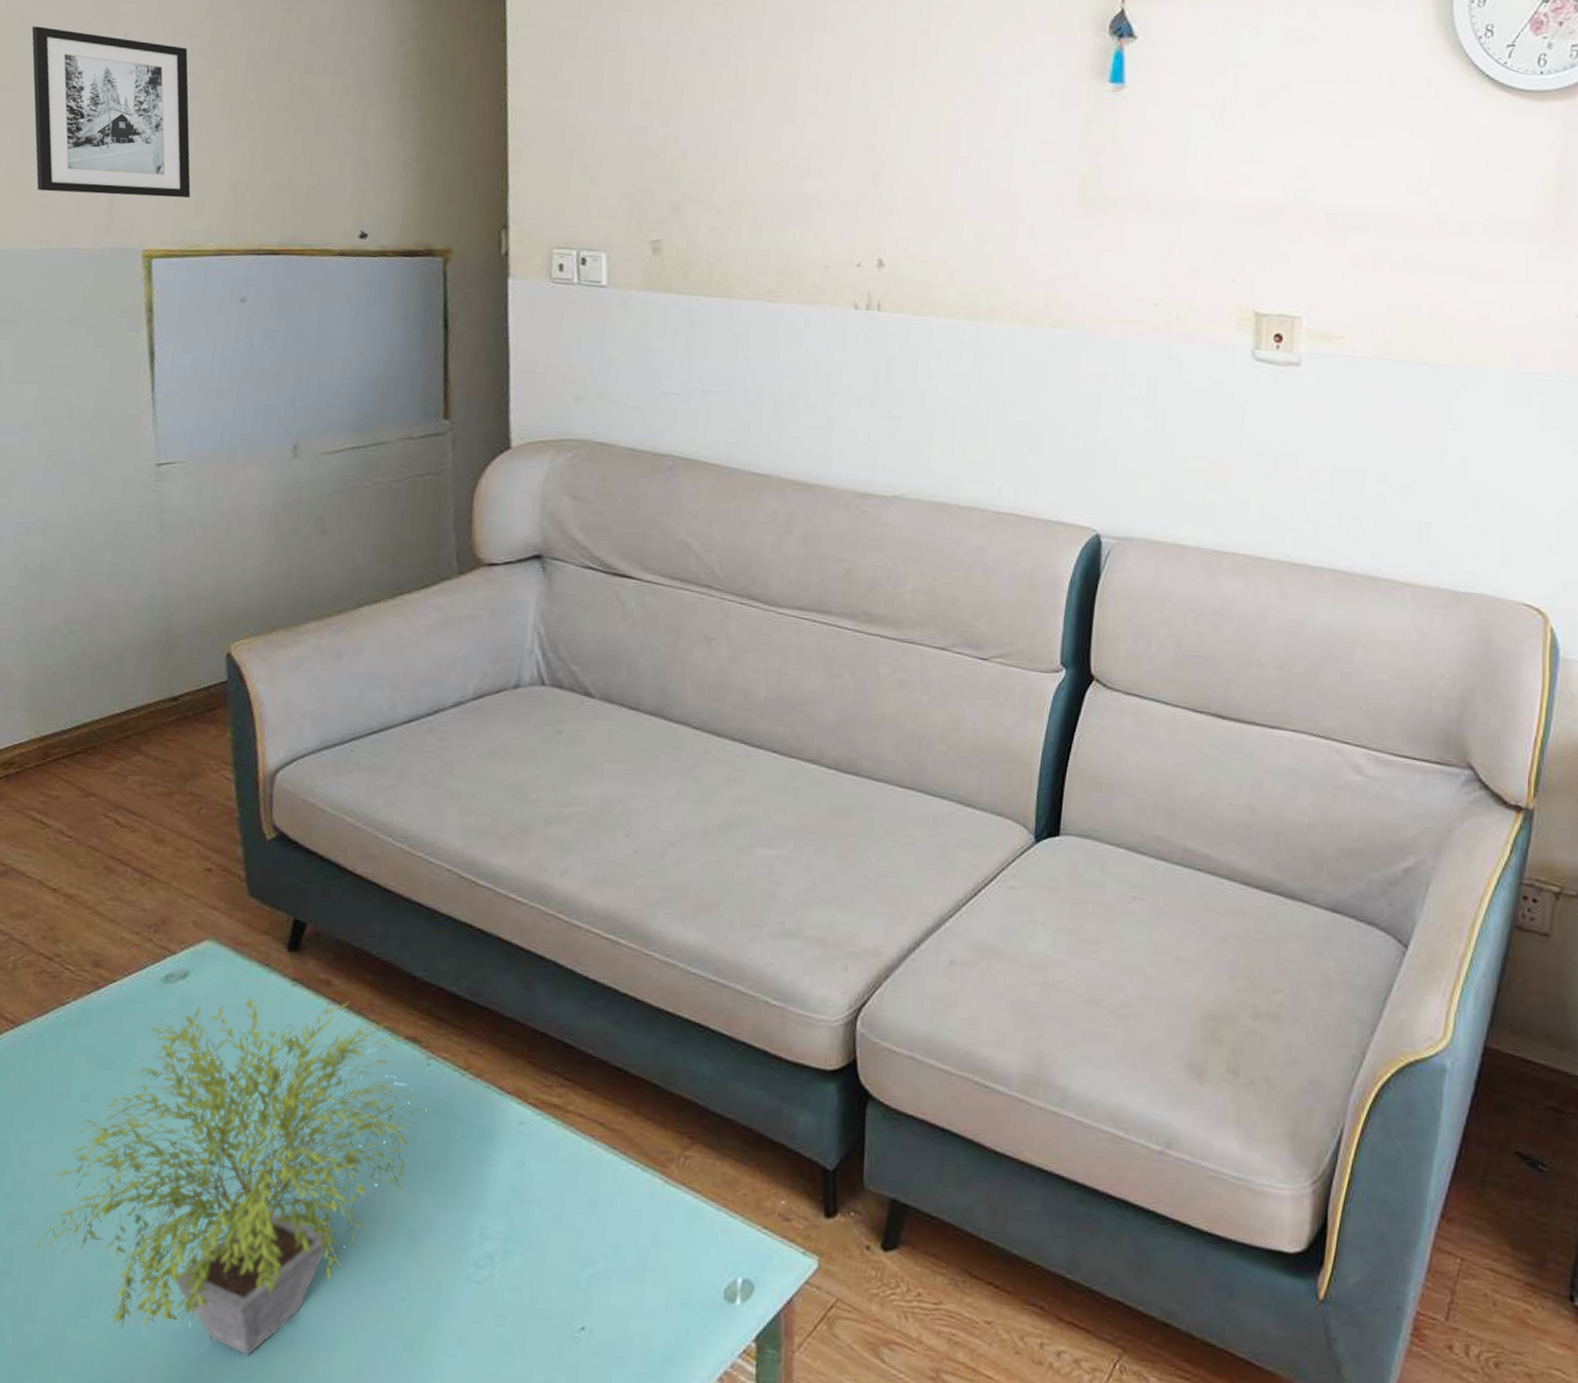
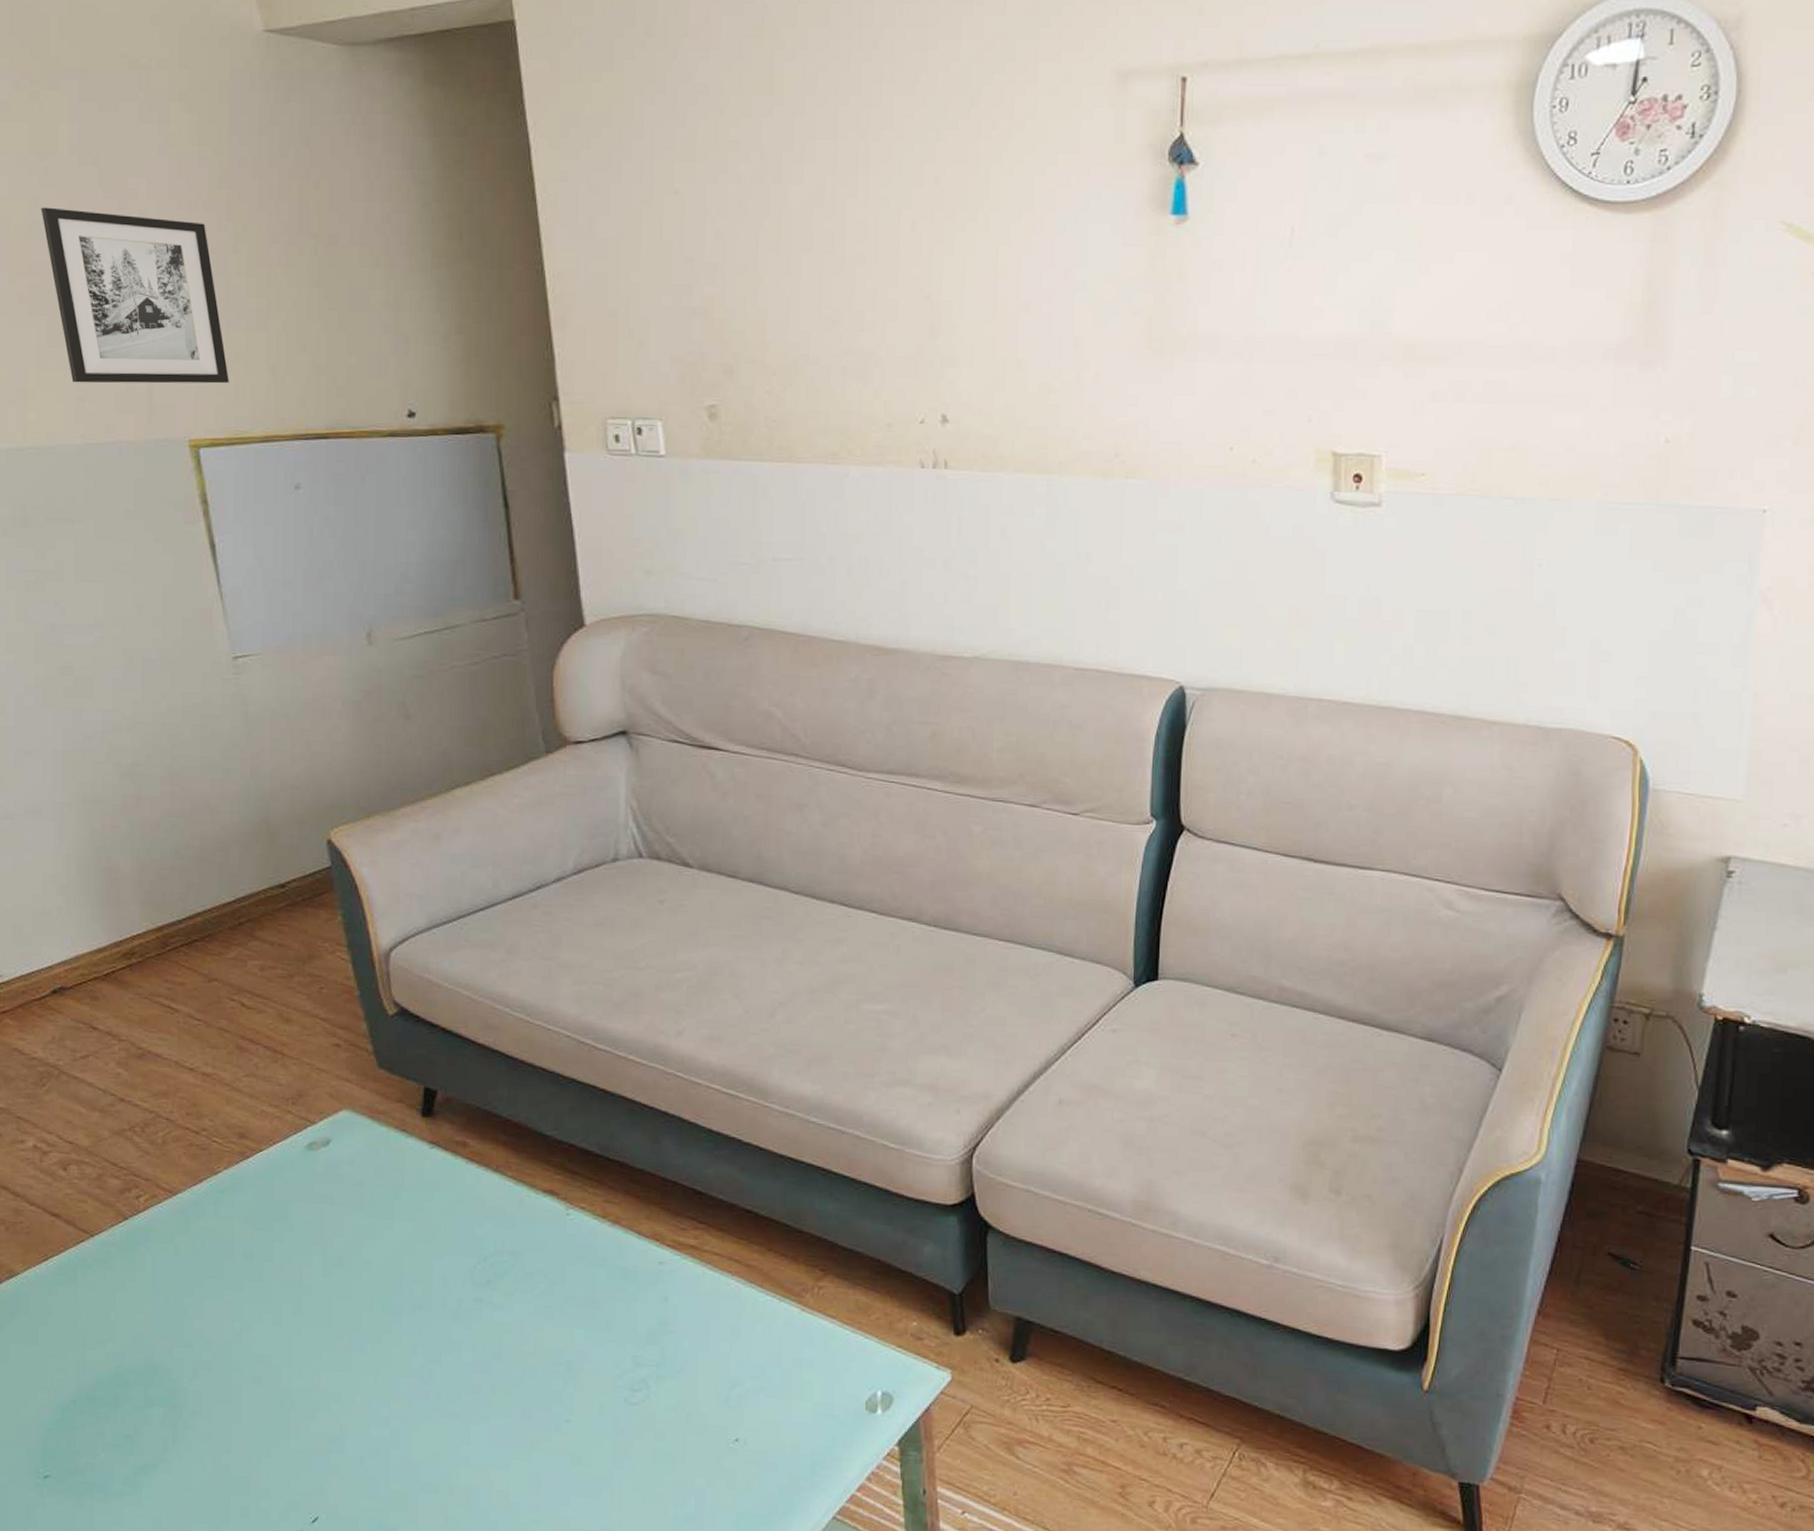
potted plant: present [33,997,426,1356] -> none [219,1160,570,1474]

